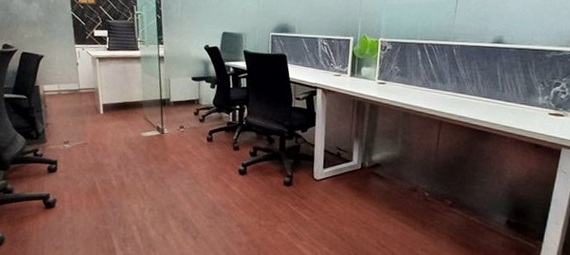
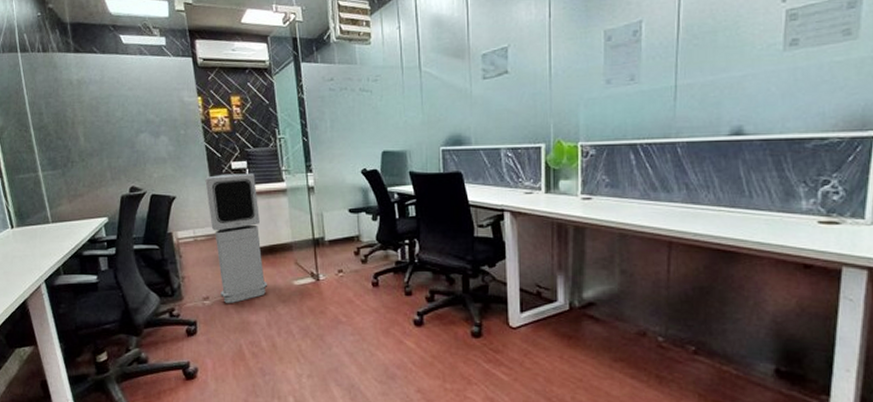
air purifier: none [70,39,120,148] -> present [205,173,267,303]

